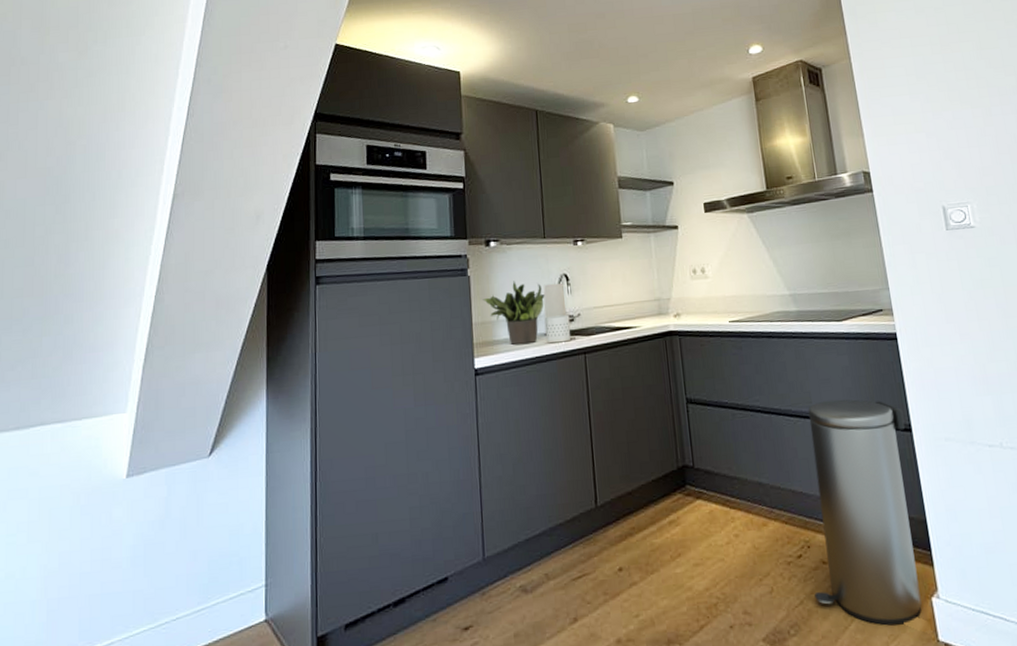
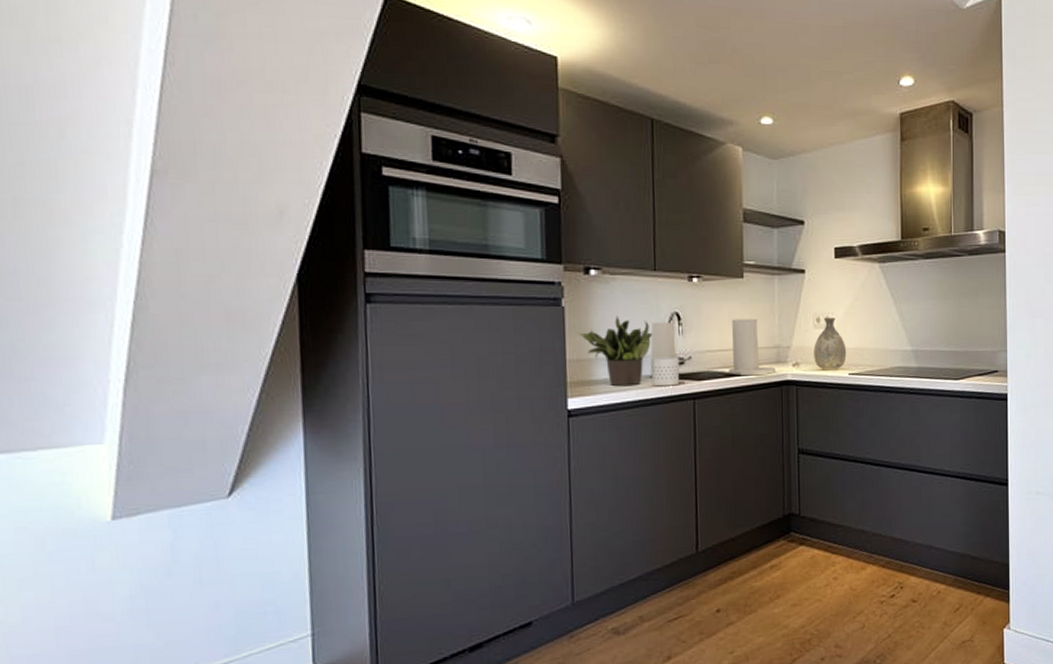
paper towel: none [613,274,659,330] -> present [728,318,776,376]
vase: none [692,267,726,320] -> present [814,317,847,372]
pedal bin: present [808,399,922,626] -> none [902,454,1002,653]

